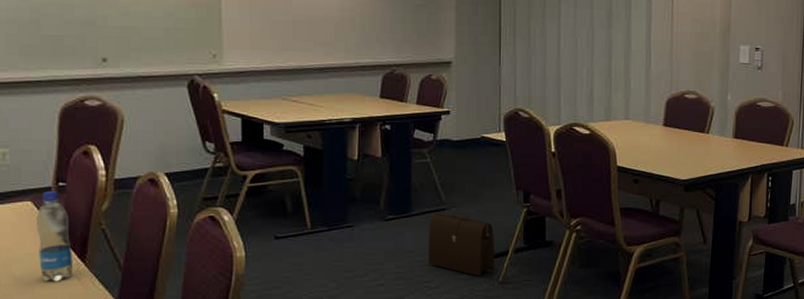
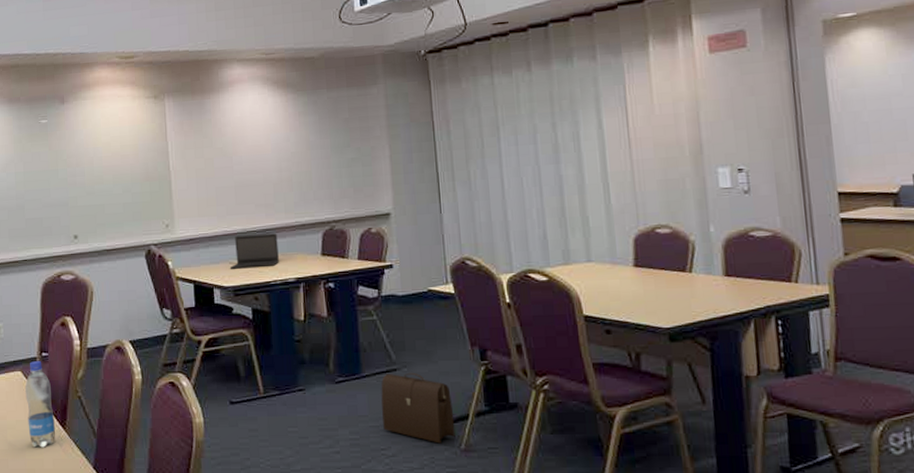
laptop: none [283,71,336,106] -> present [231,233,279,269]

